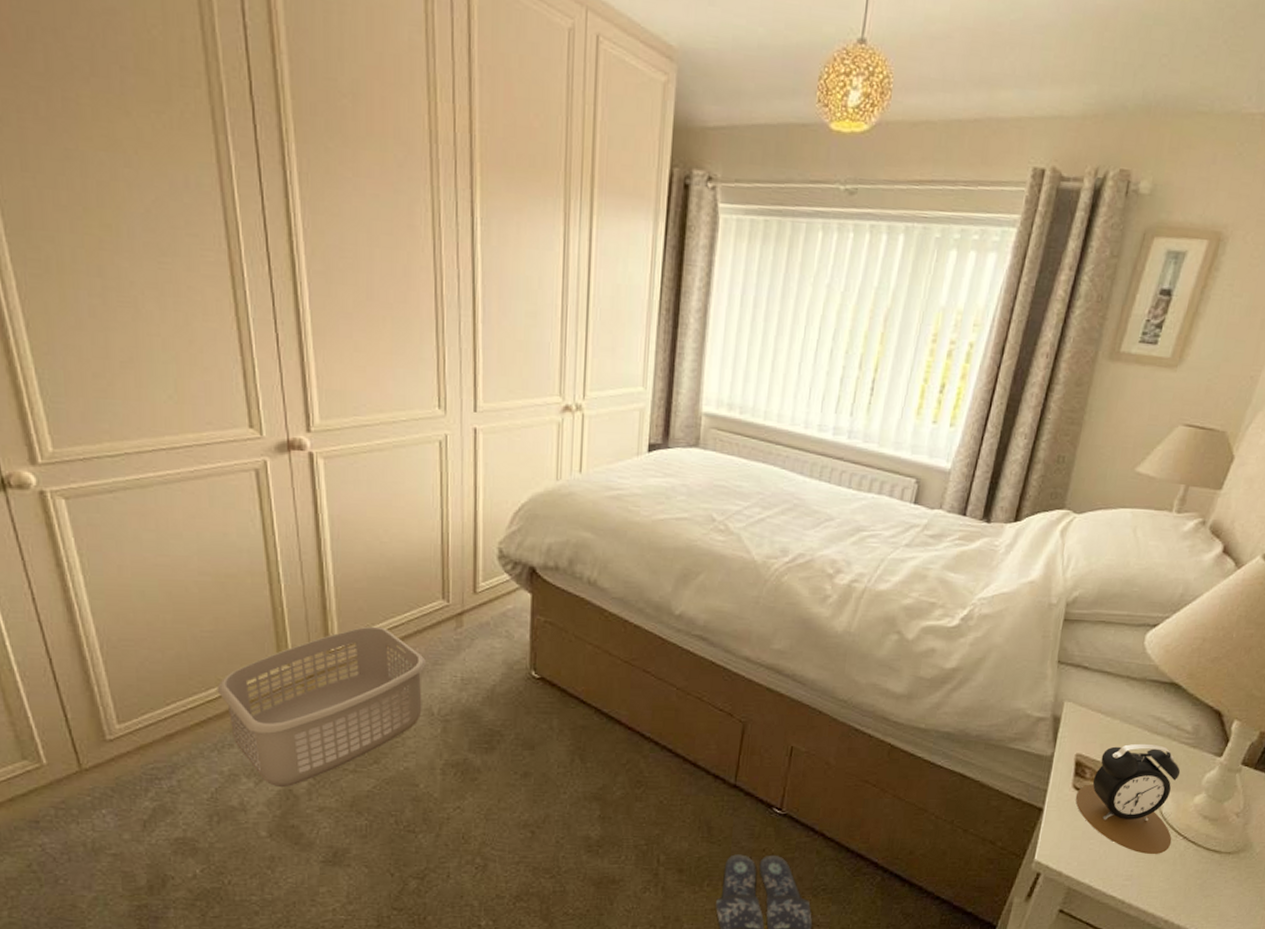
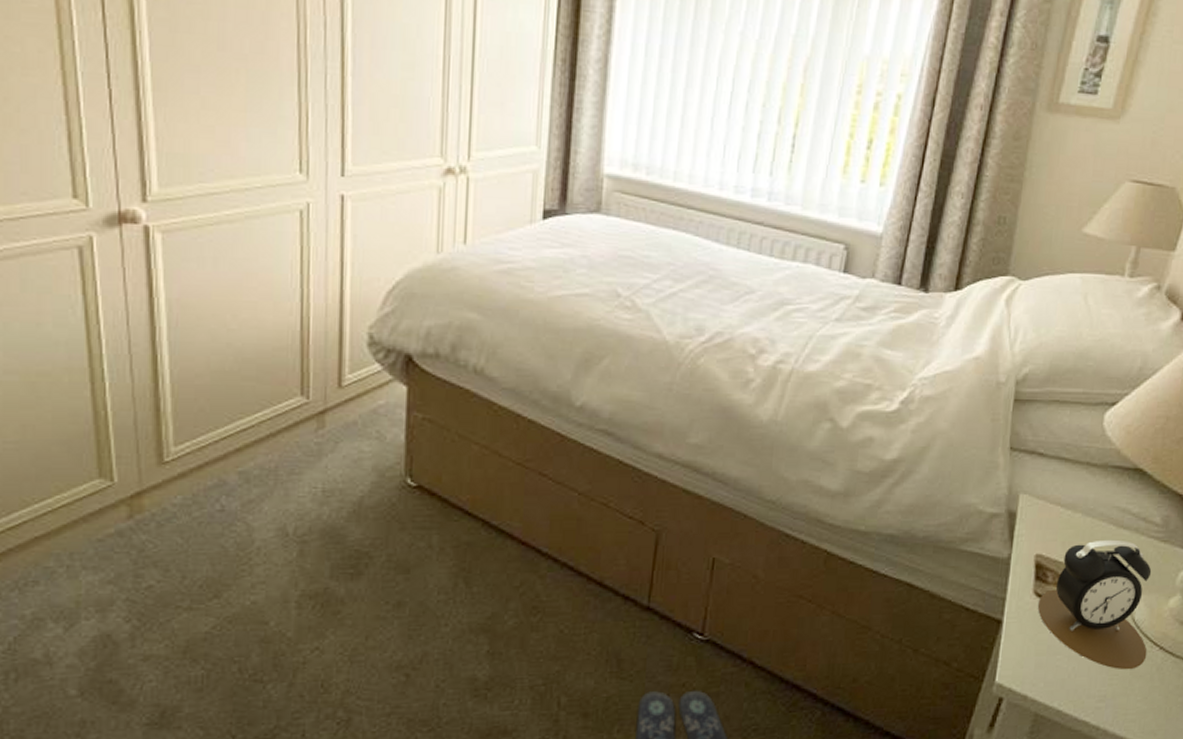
clothes hamper: present [217,626,426,788] -> none [21,430,280,633]

